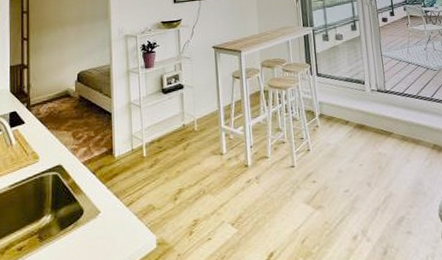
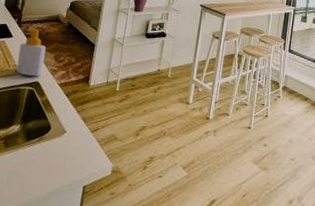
soap bottle: none [34,109,63,161] -> present [16,28,46,76]

